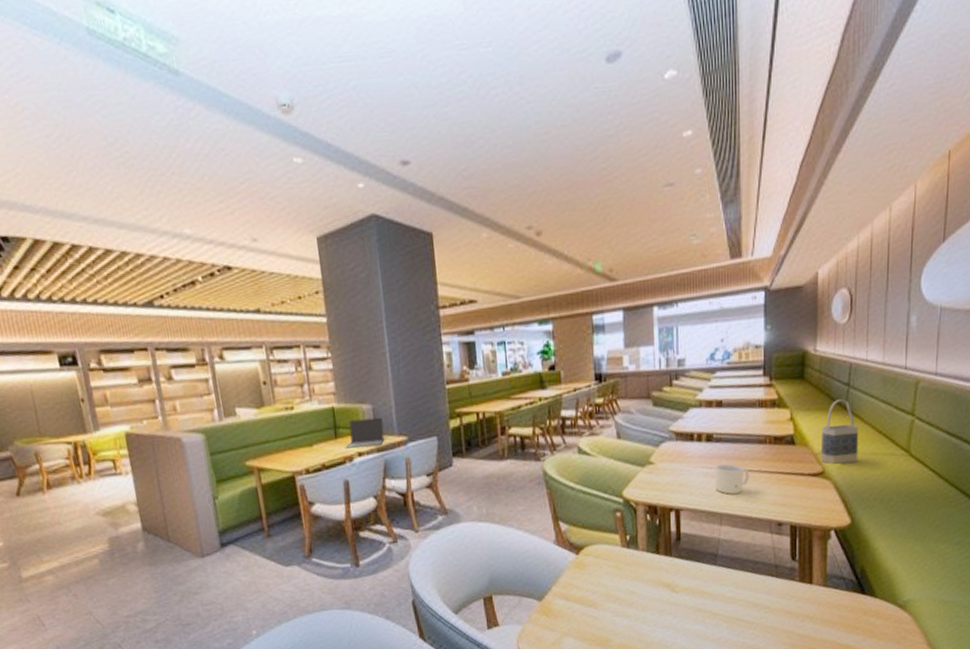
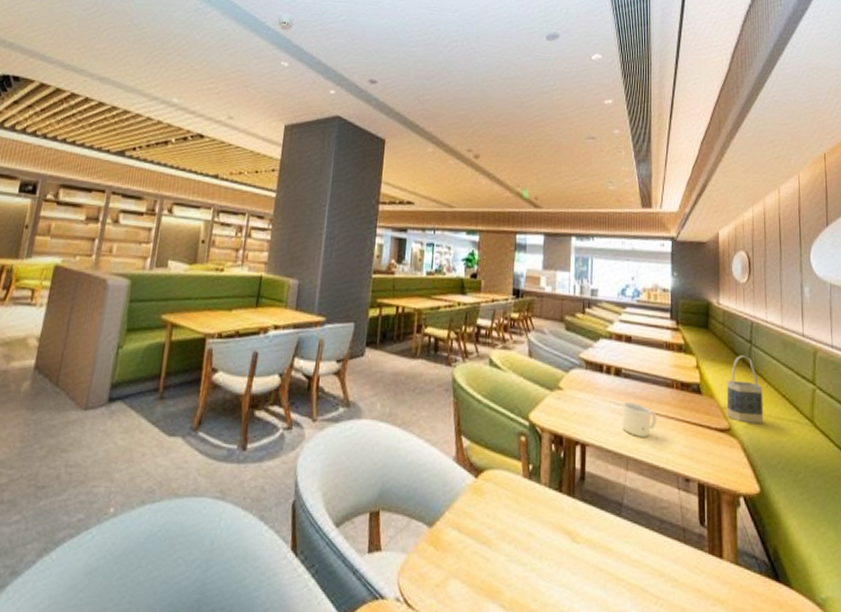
laptop: present [346,417,385,448] -> none [264,292,306,322]

